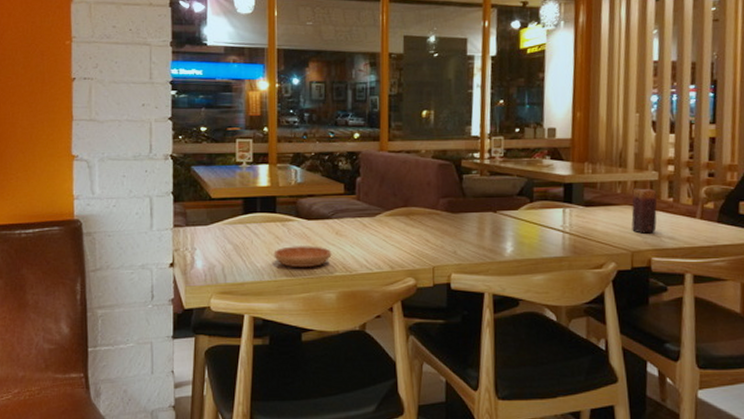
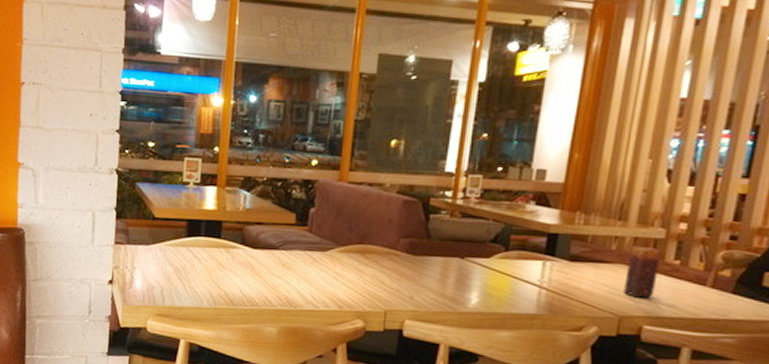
saucer: present [274,246,332,268] -> none [215,274,277,299]

